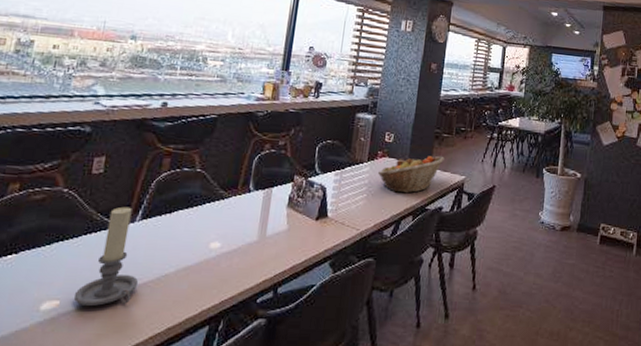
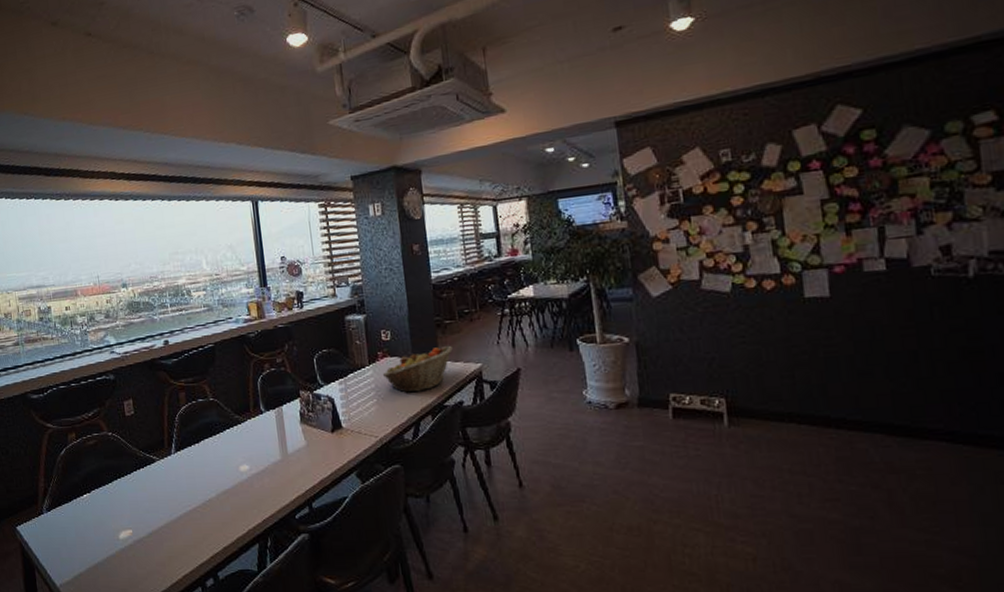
candle holder: present [73,206,139,306] -> none [141,441,189,532]

